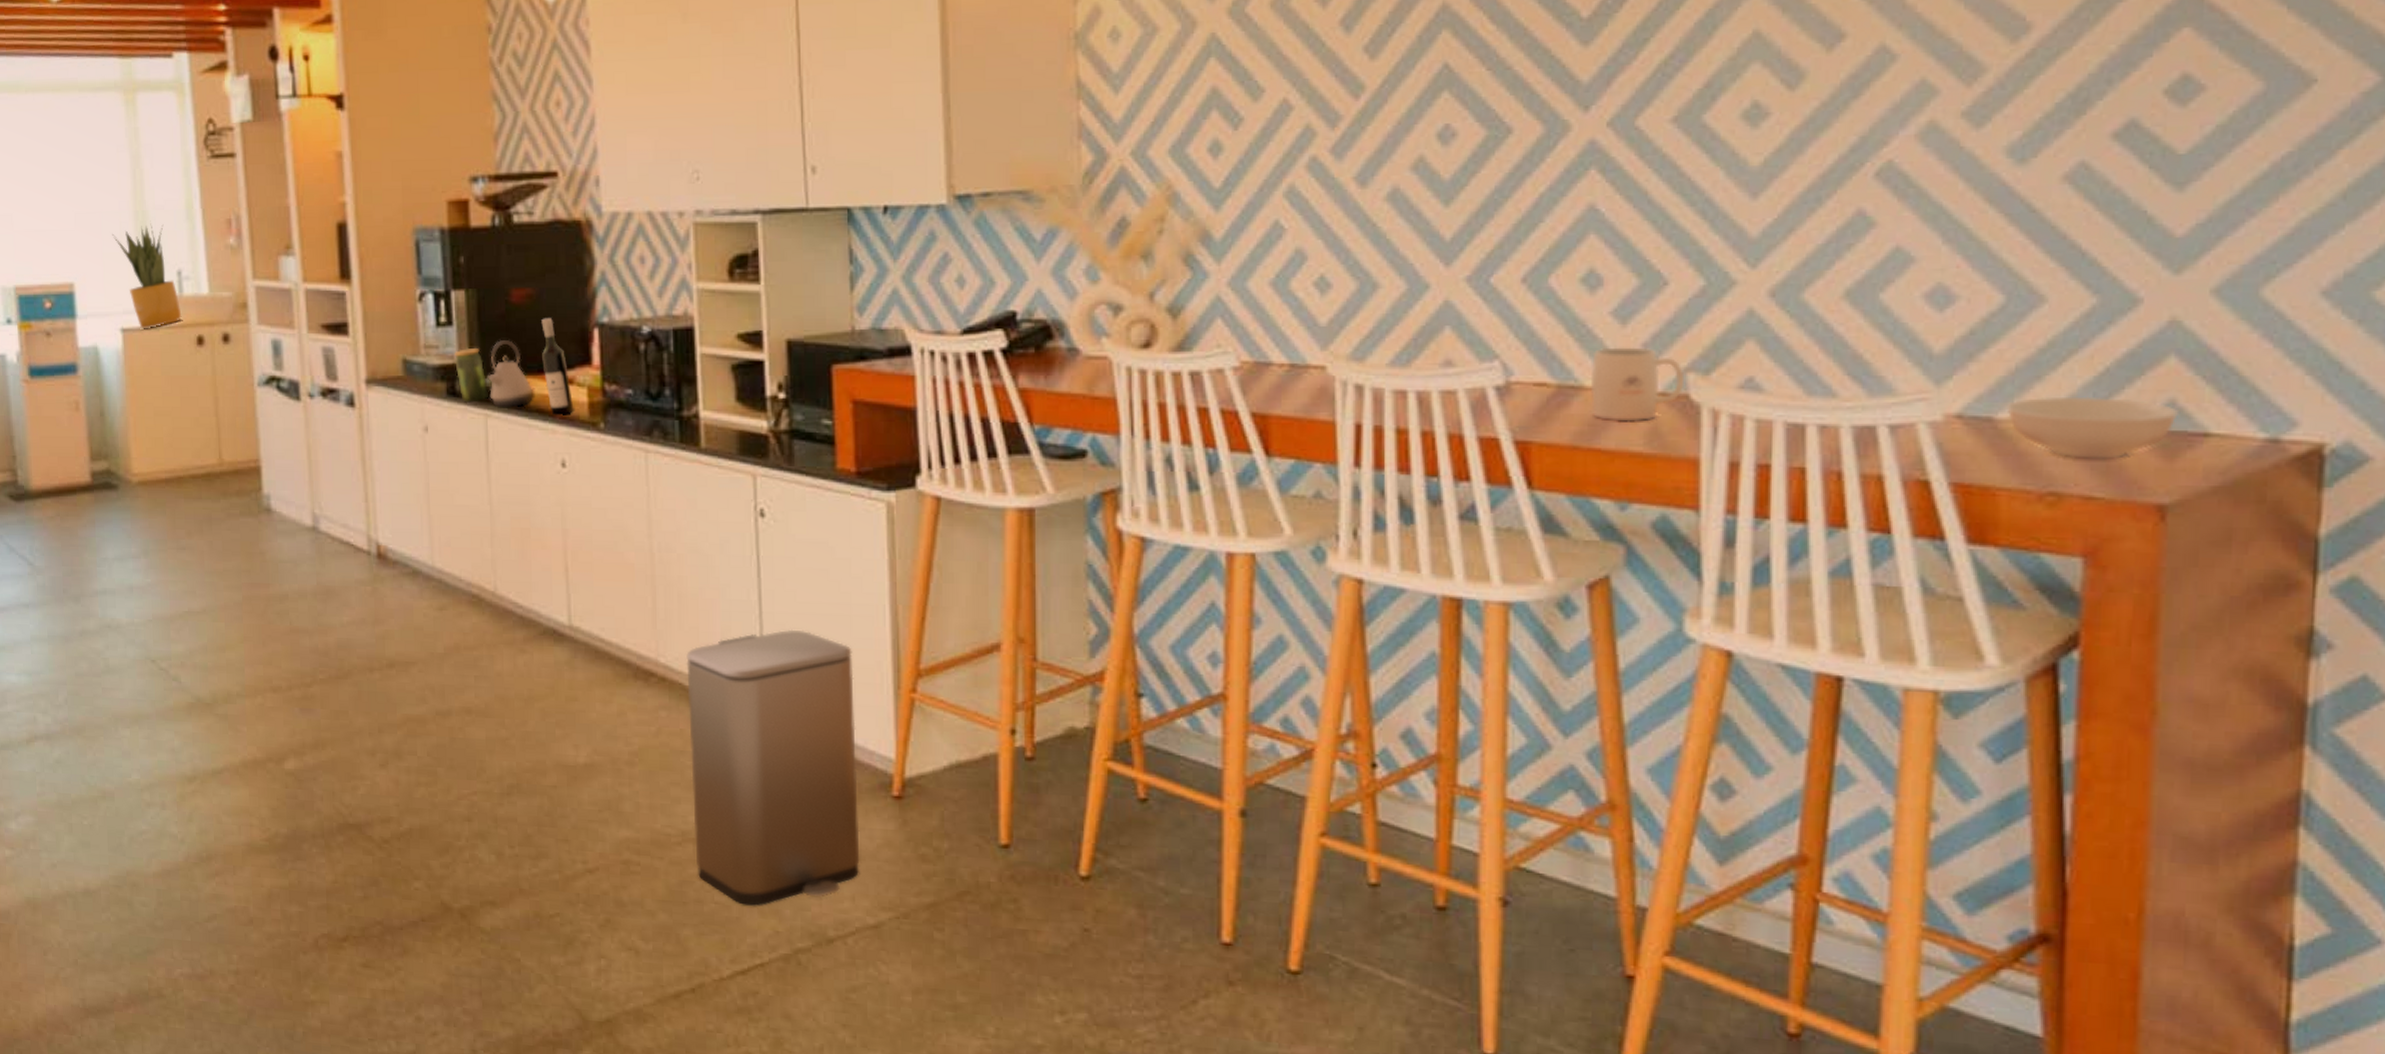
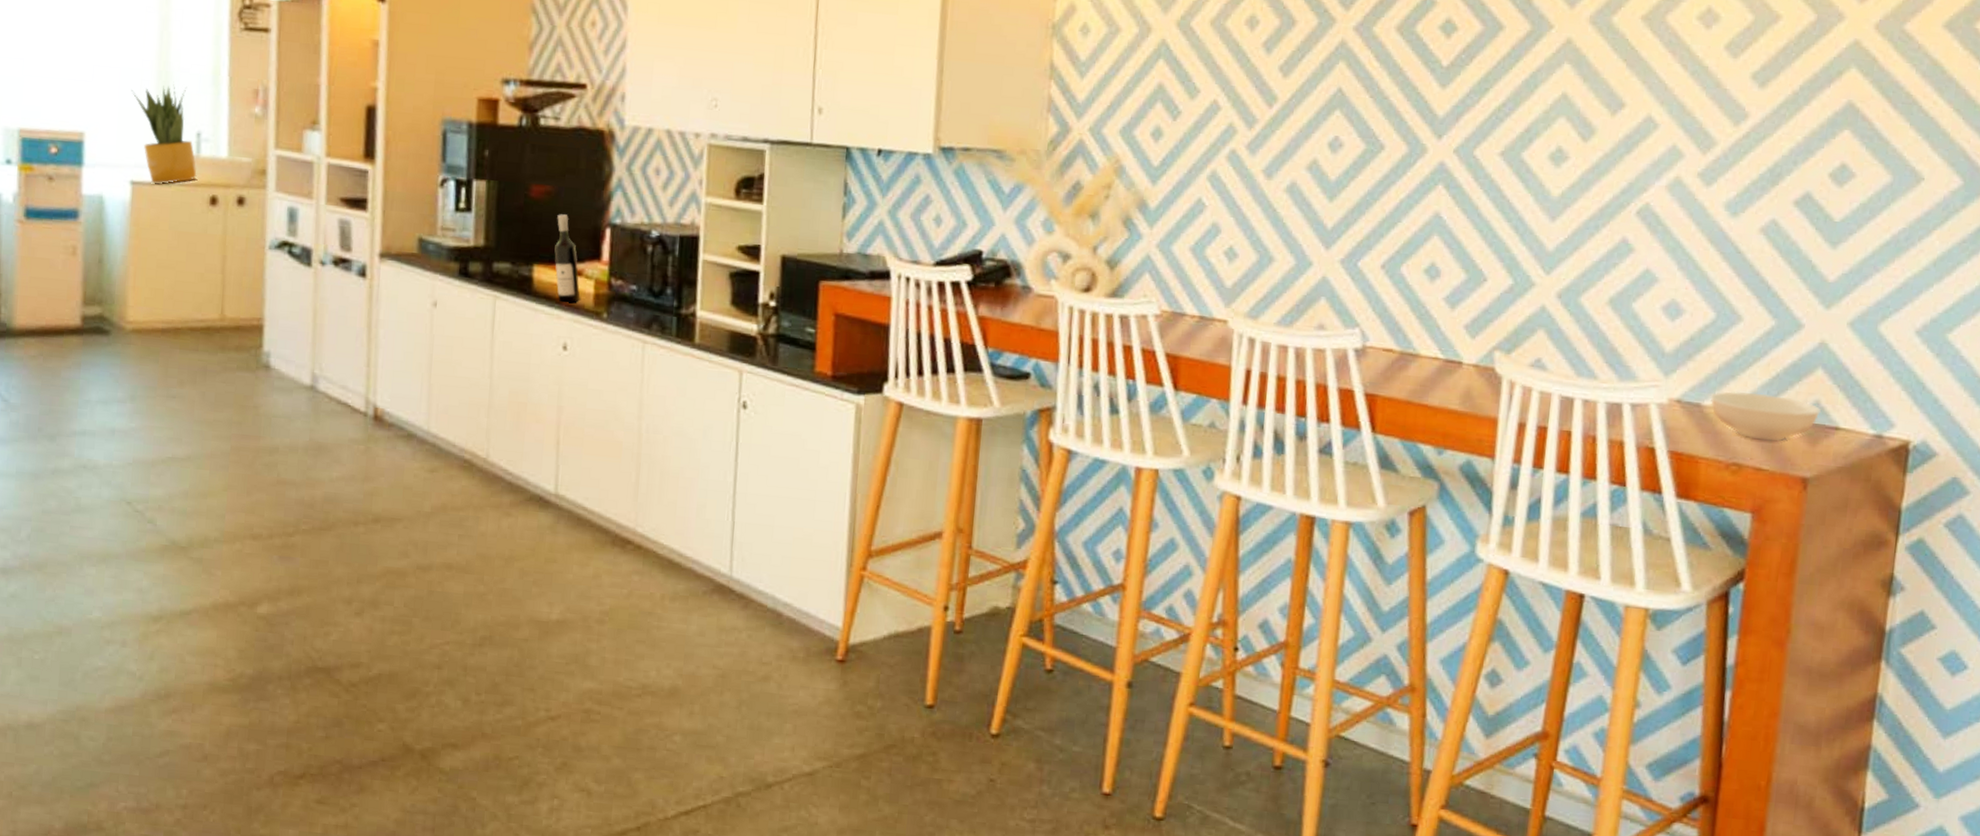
jar: present [455,347,488,404] -> none [470,233,500,285]
kettle: present [488,340,533,408] -> none [500,230,543,293]
pedal bin: present [686,629,860,905] -> none [653,509,814,753]
mug: present [1590,347,1684,422] -> none [1423,326,1492,386]

